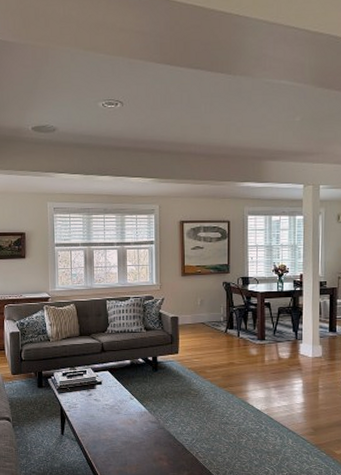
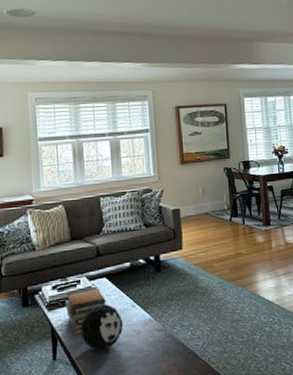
book stack: none [73,378,108,417] -> present [65,287,106,335]
decorative orb: none [85,394,122,431] -> present [81,304,124,350]

